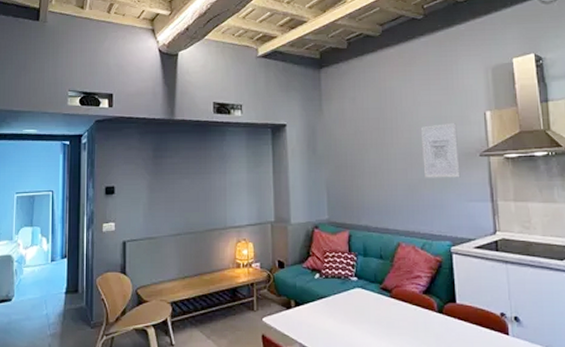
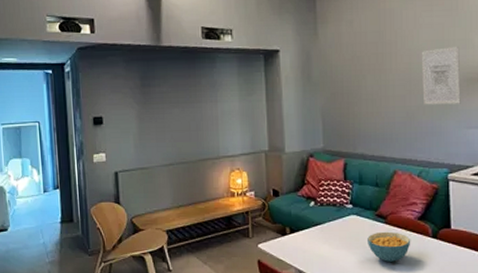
cereal bowl: none [373,305,417,338] -> present [368,231,411,262]

